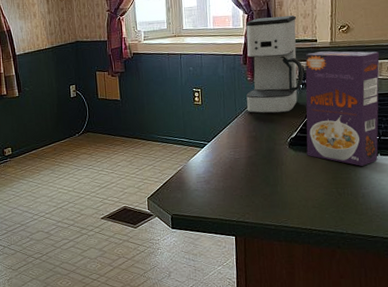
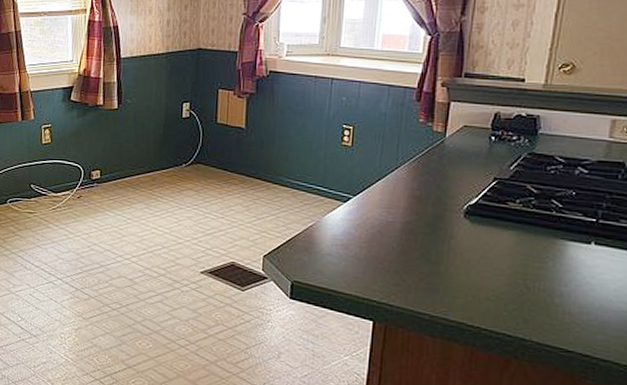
coffee maker: present [246,15,304,114] -> none [412,43,500,171]
cereal box: present [305,51,380,166] -> none [488,95,613,255]

